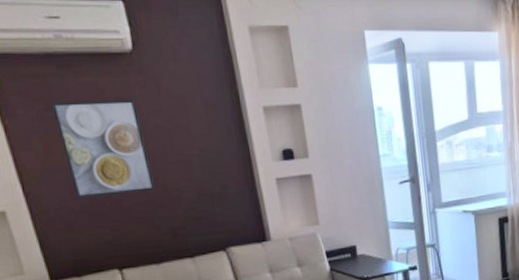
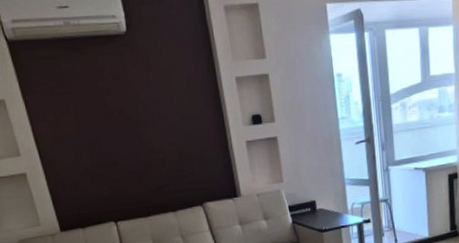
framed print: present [51,99,155,200] -> none [62,75,144,163]

